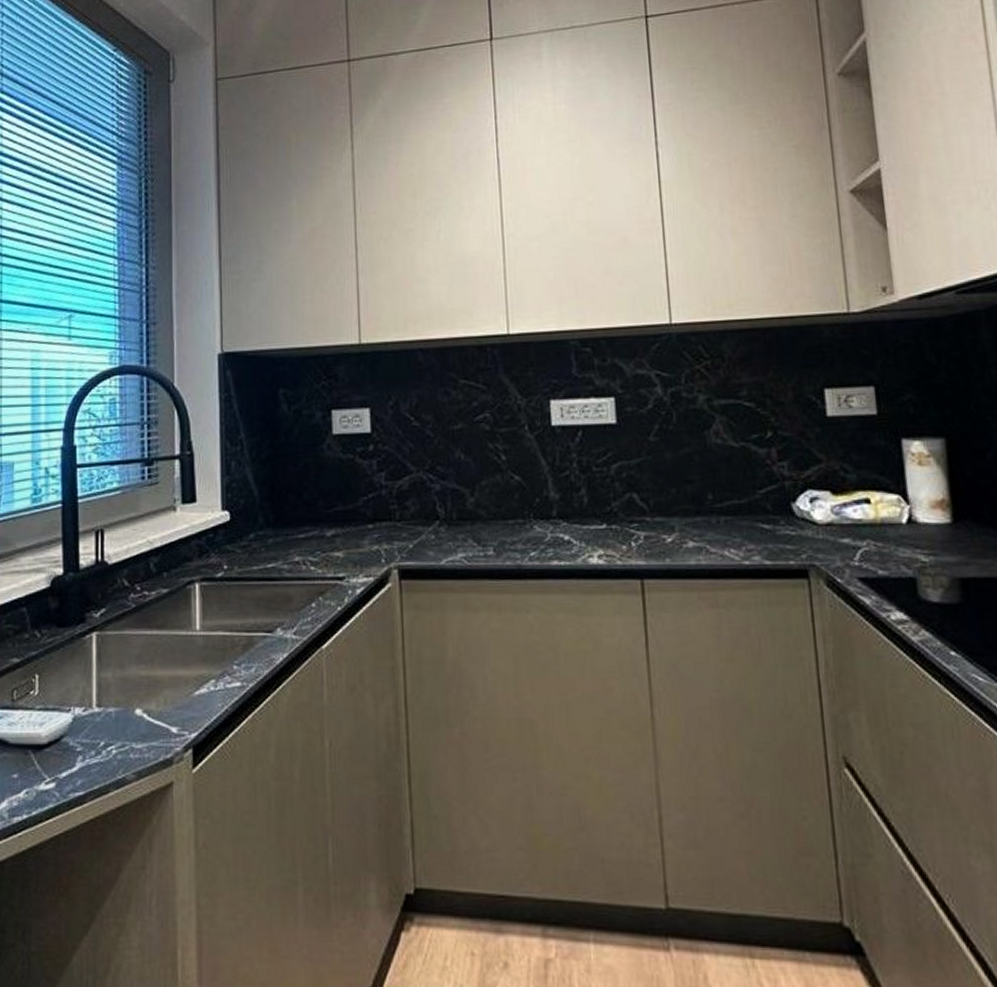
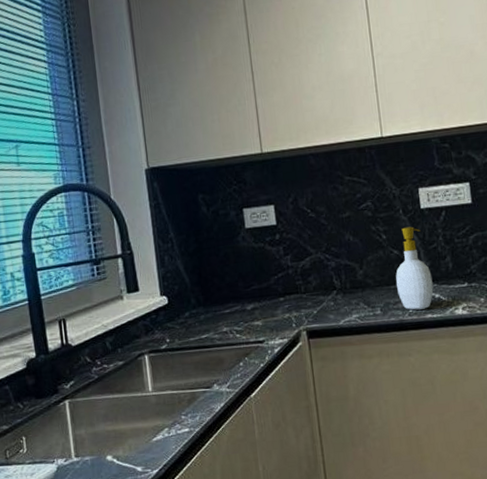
soap bottle: none [515,447,563,554] -> present [396,226,434,310]

